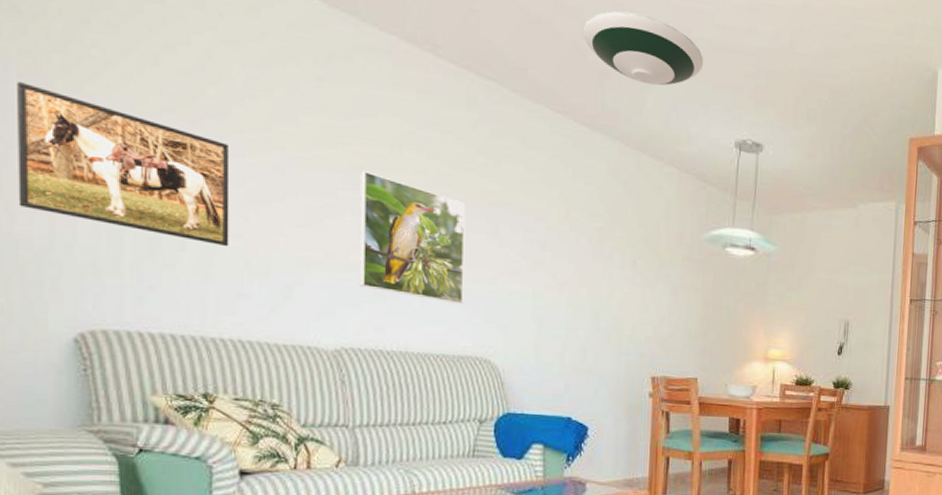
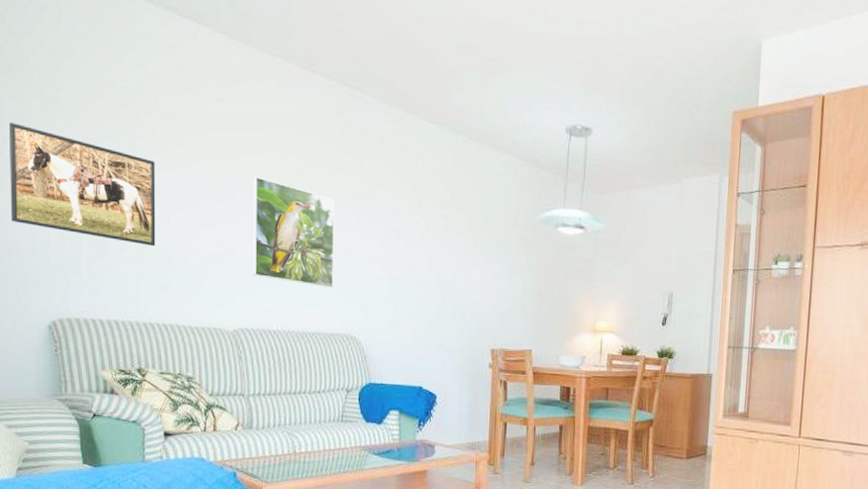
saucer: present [582,11,704,86] -> none [431,16,538,81]

